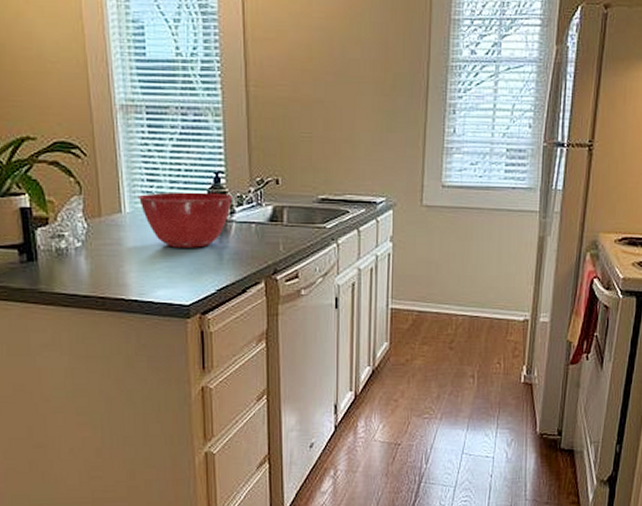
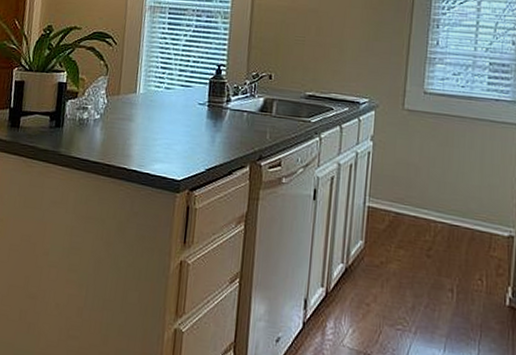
mixing bowl: present [137,192,233,248] -> none [151,78,231,130]

